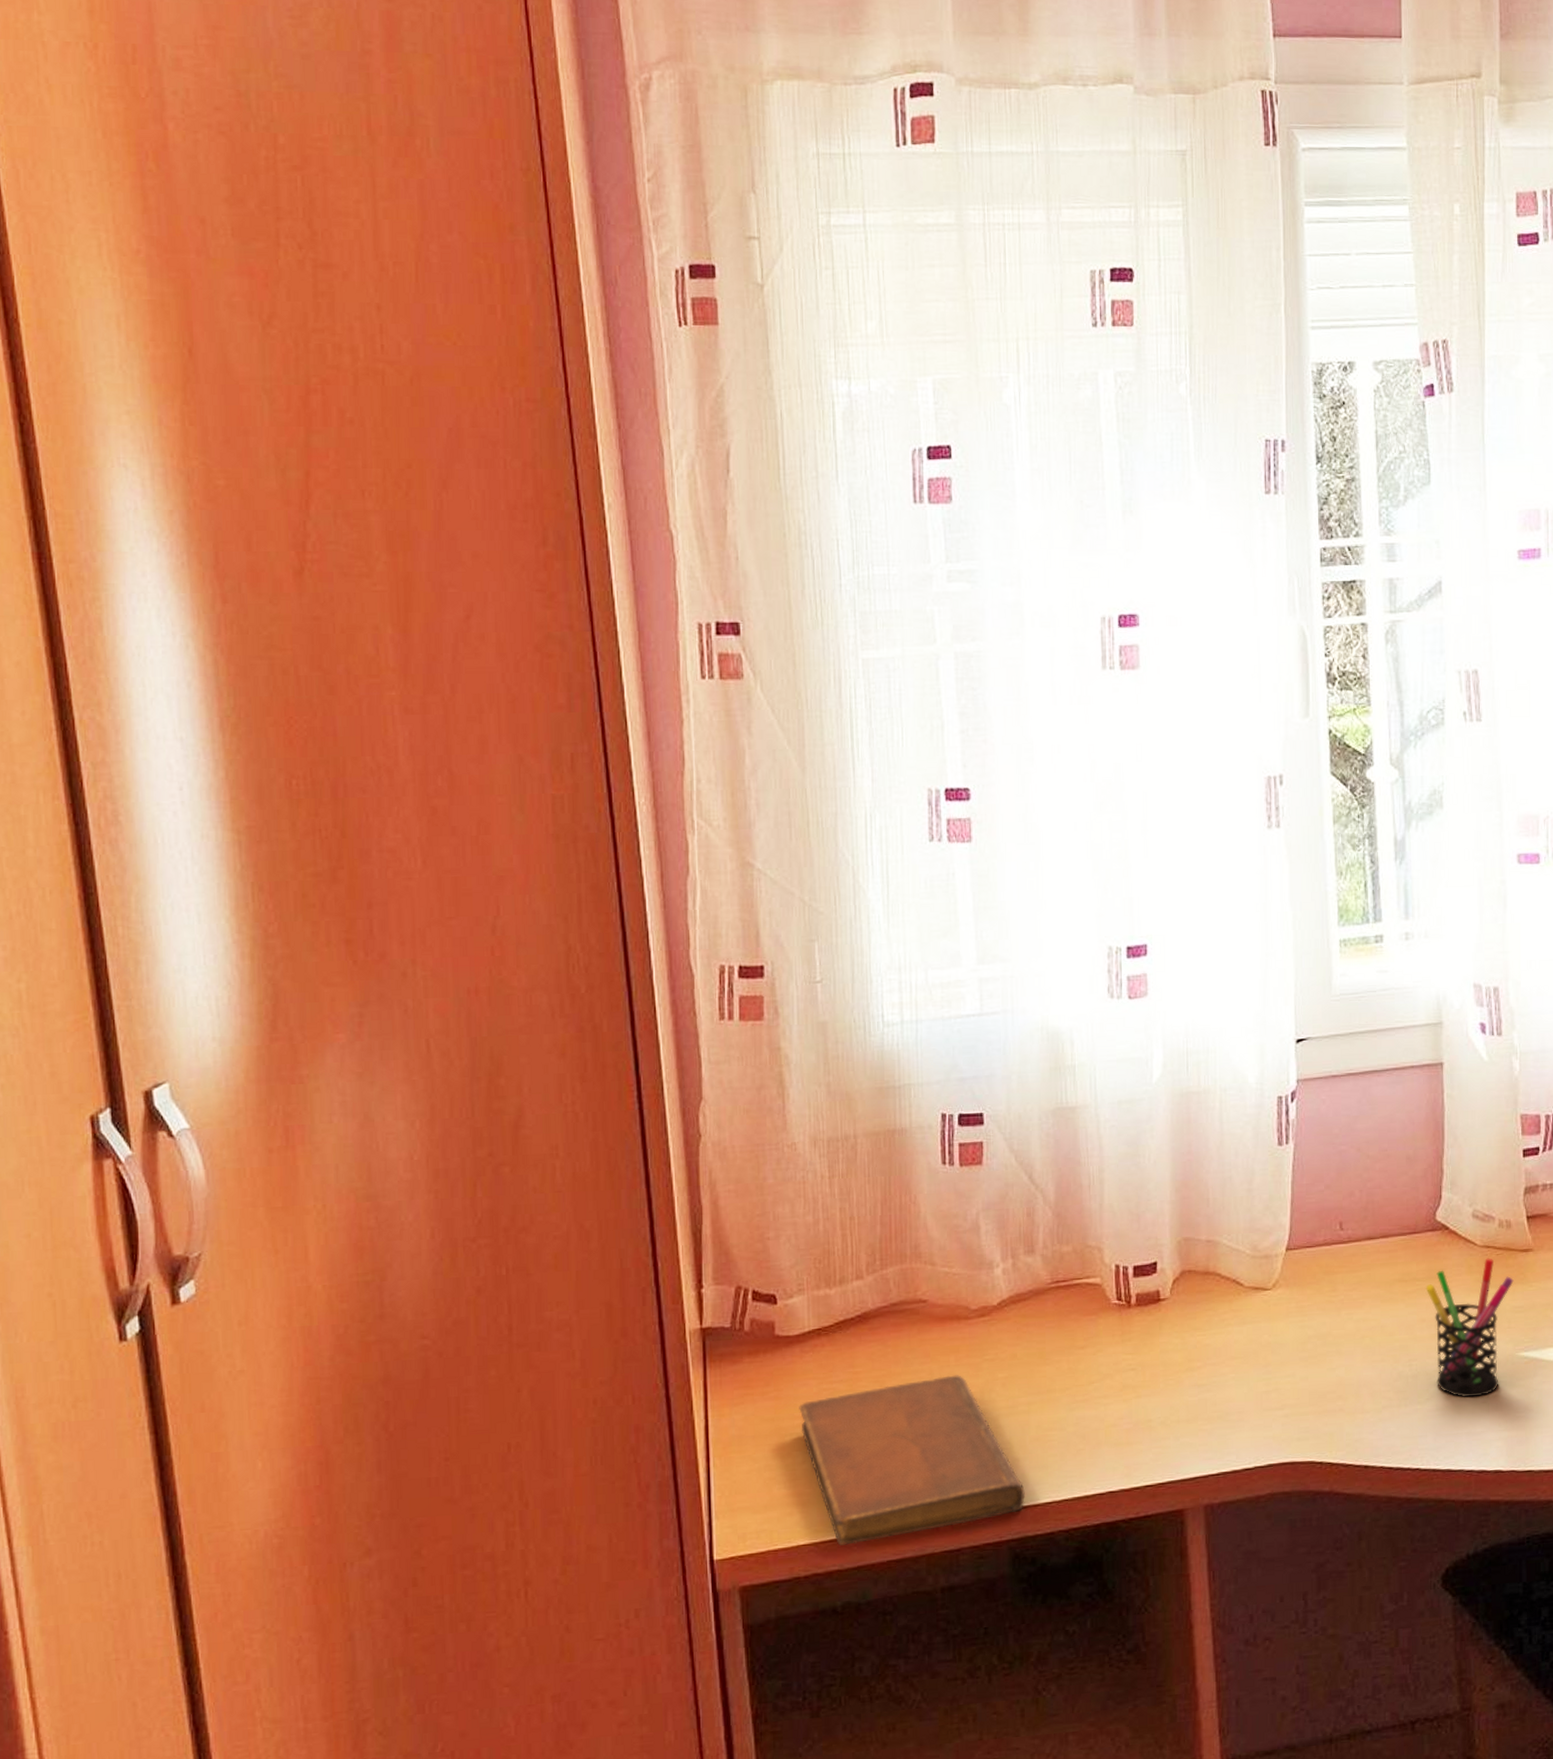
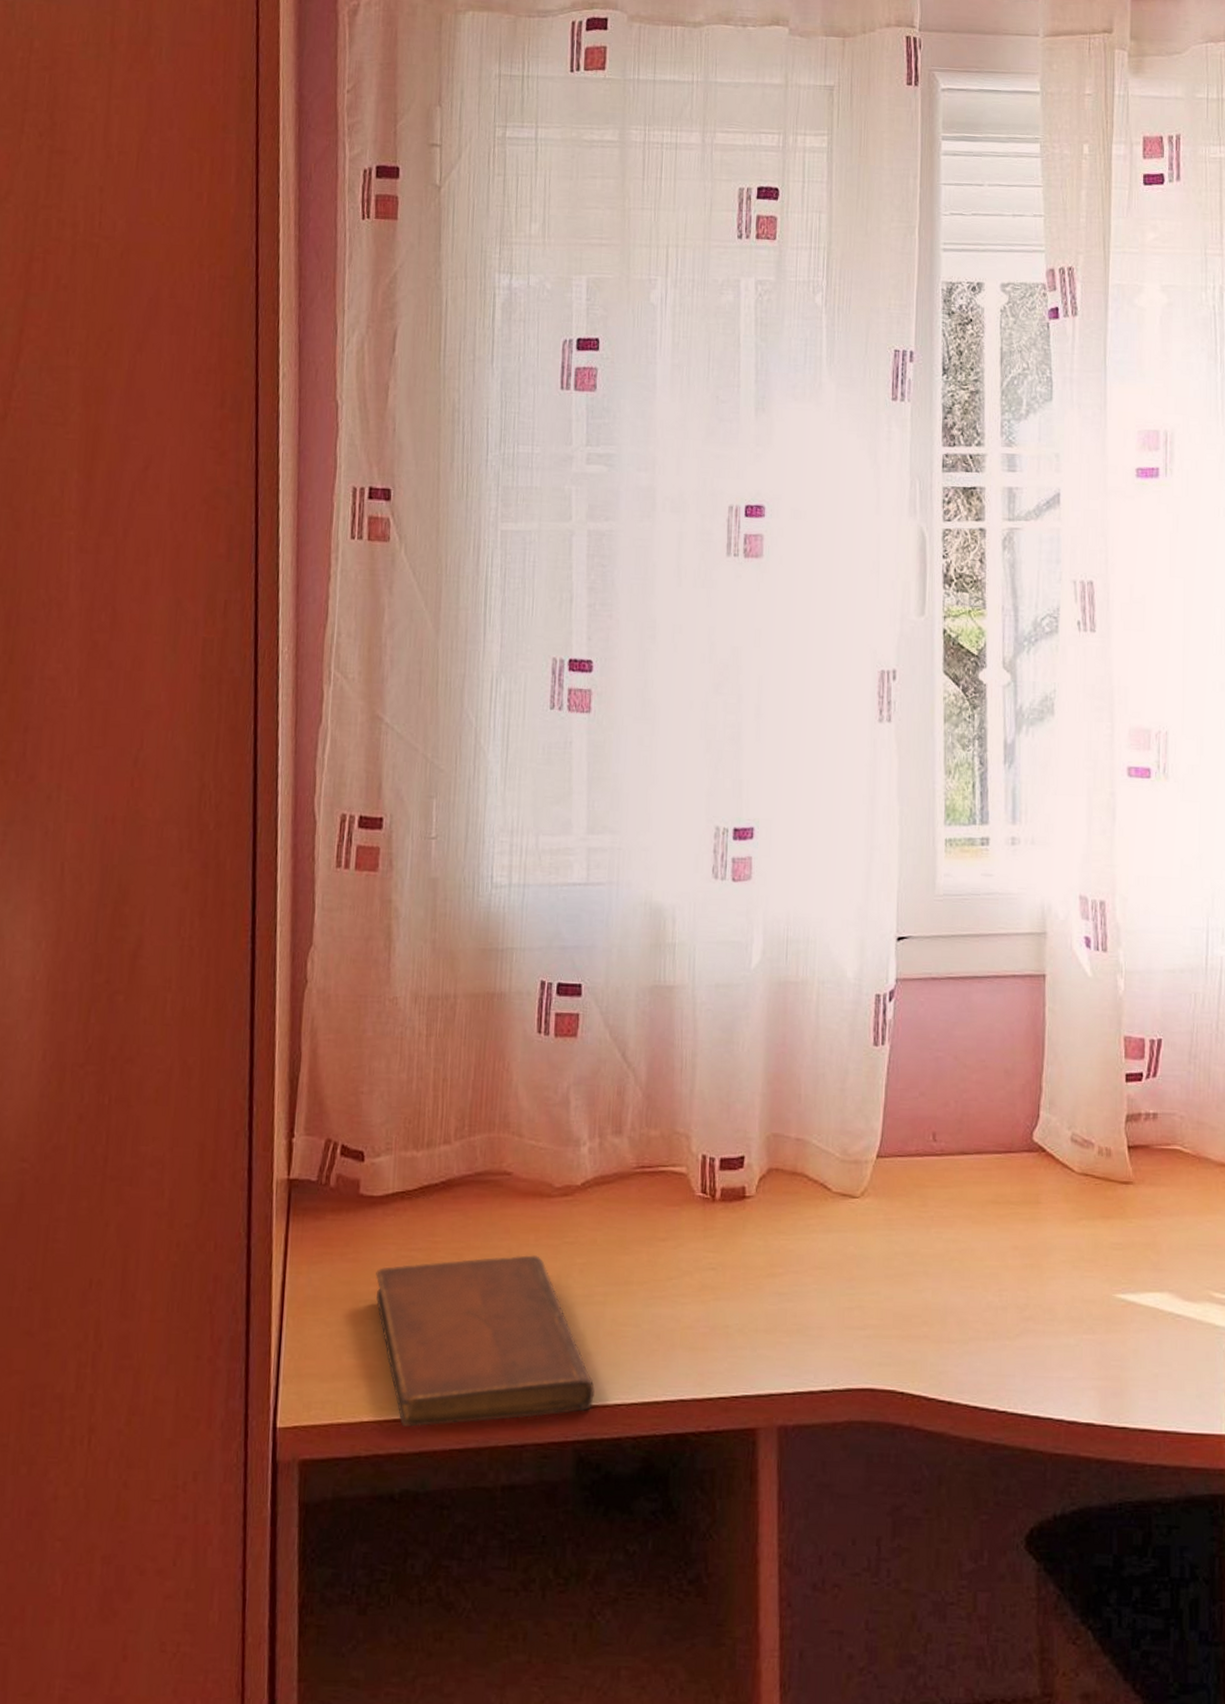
pen holder: present [1425,1258,1514,1398] -> none [1019,1187,1112,1339]

